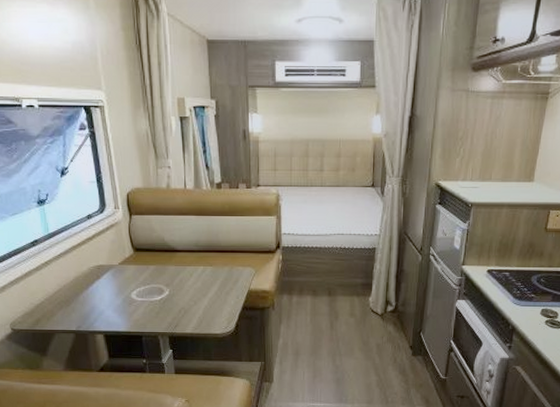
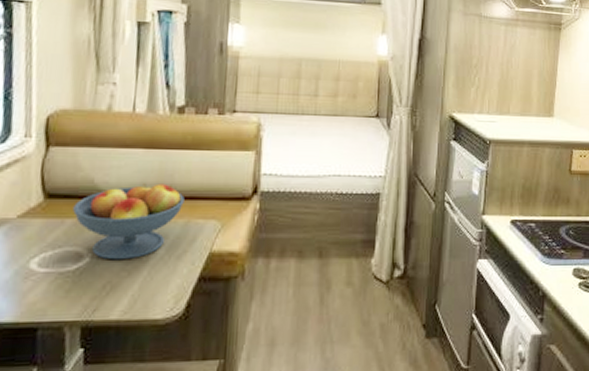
fruit bowl: none [153,241,227,294] -> present [73,183,185,260]

